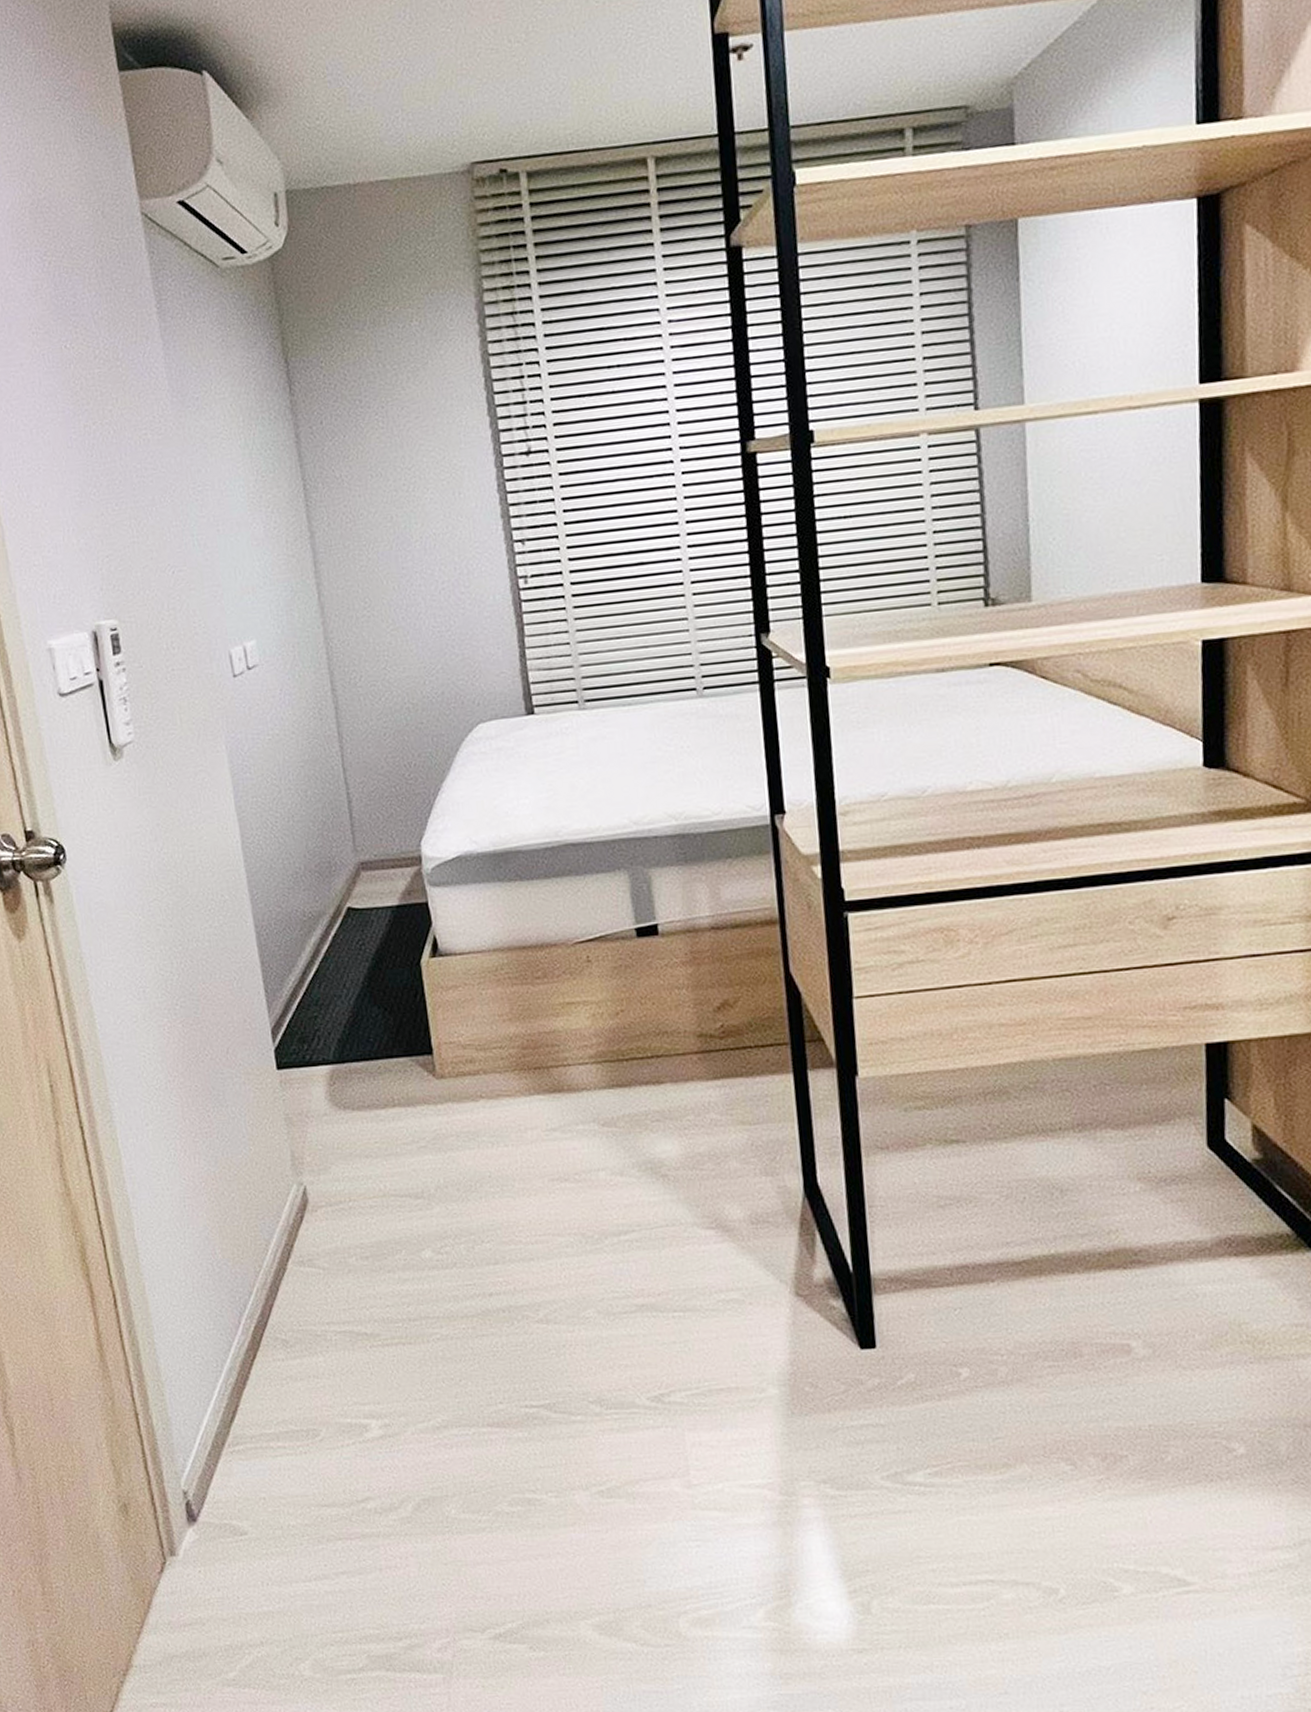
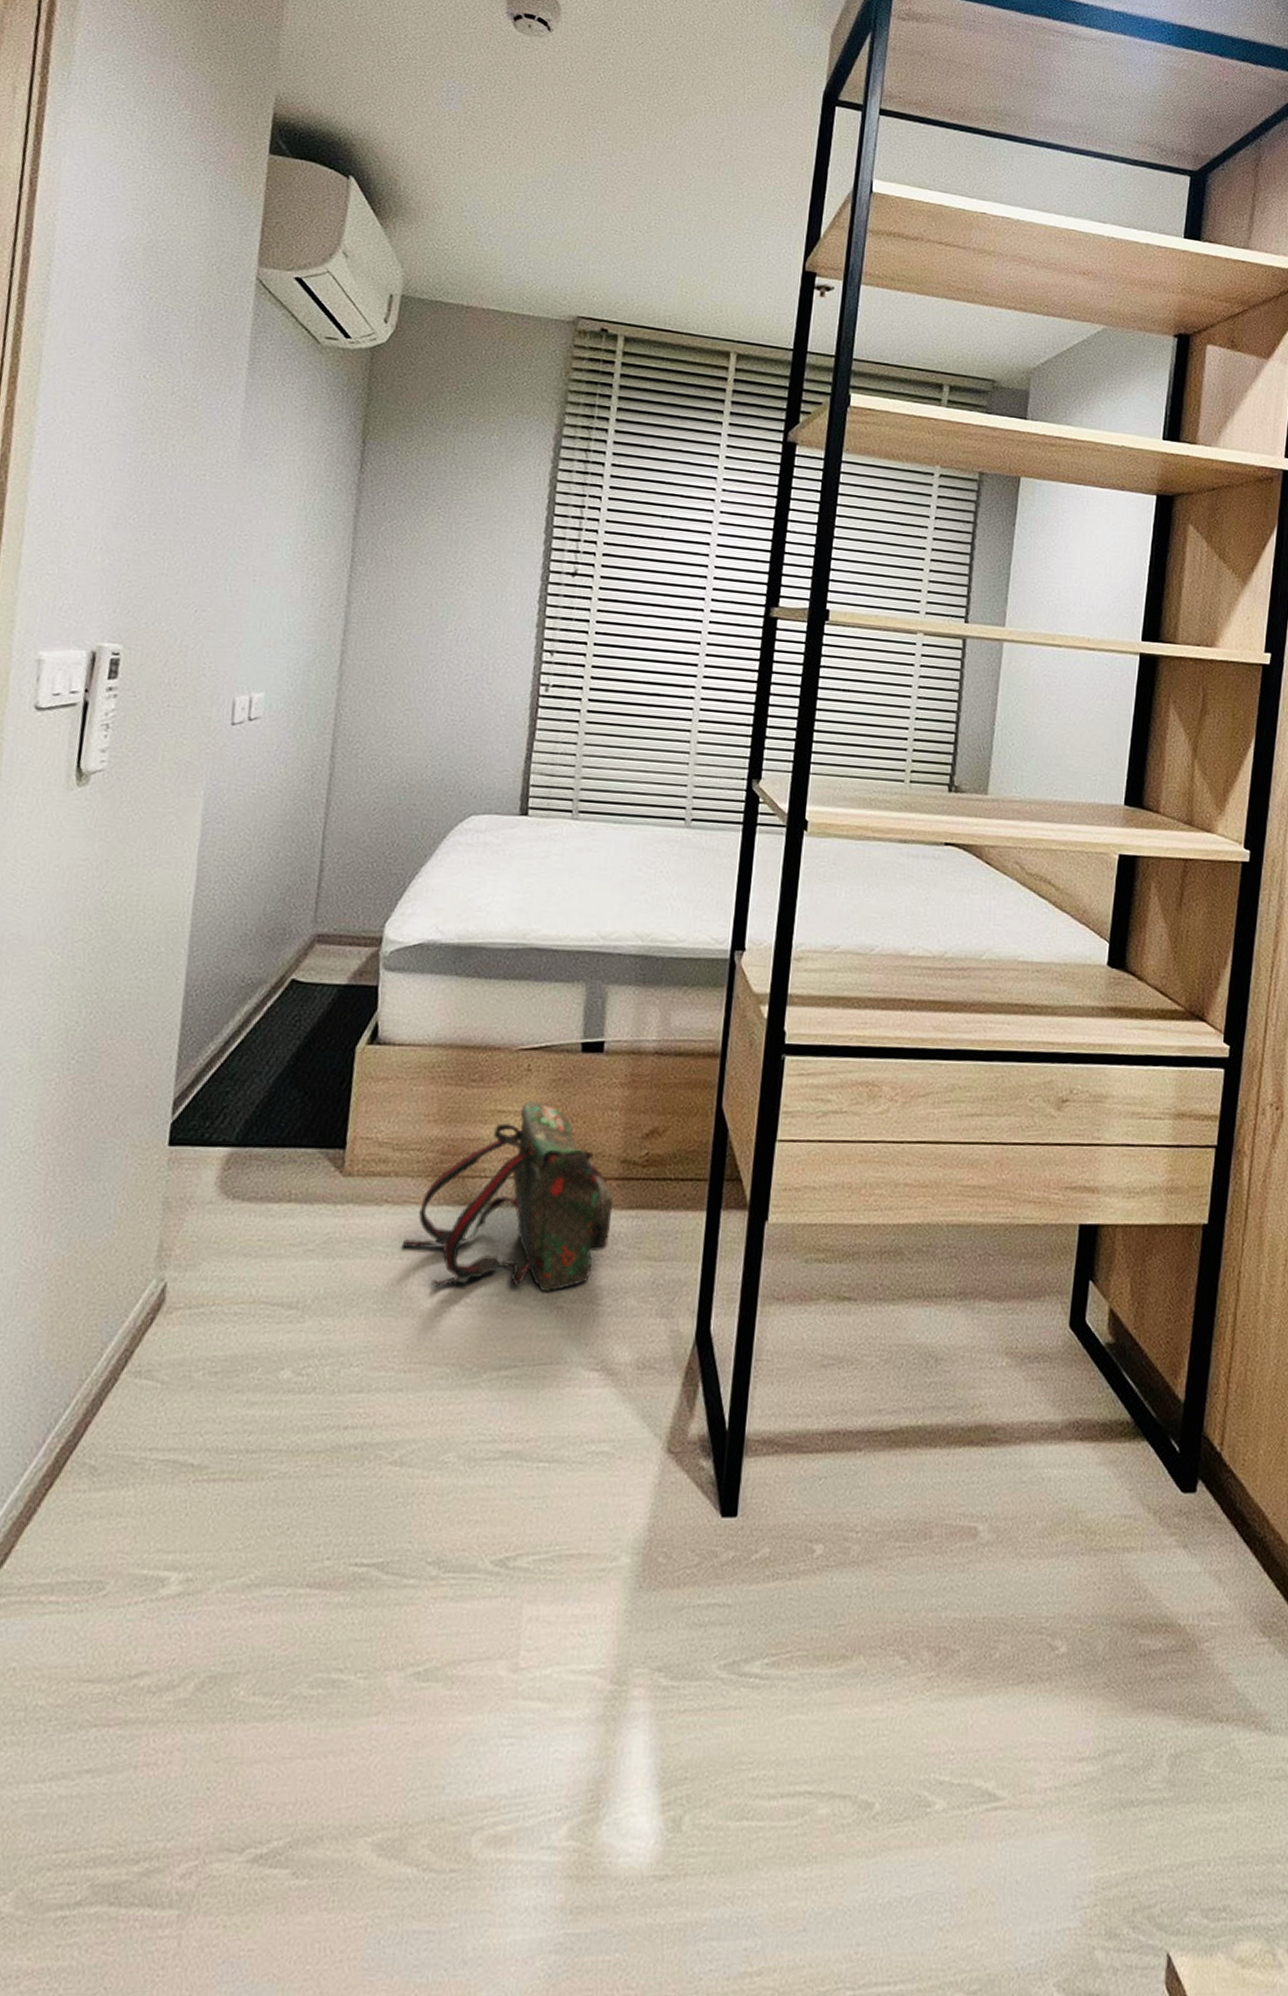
backpack: none [504,989,700,1168] -> present [402,1100,613,1293]

